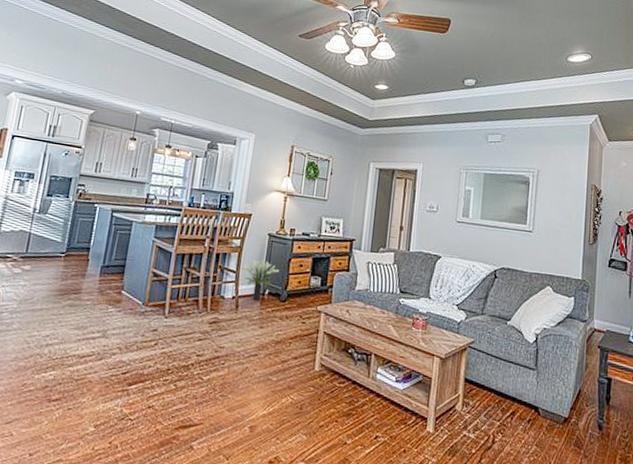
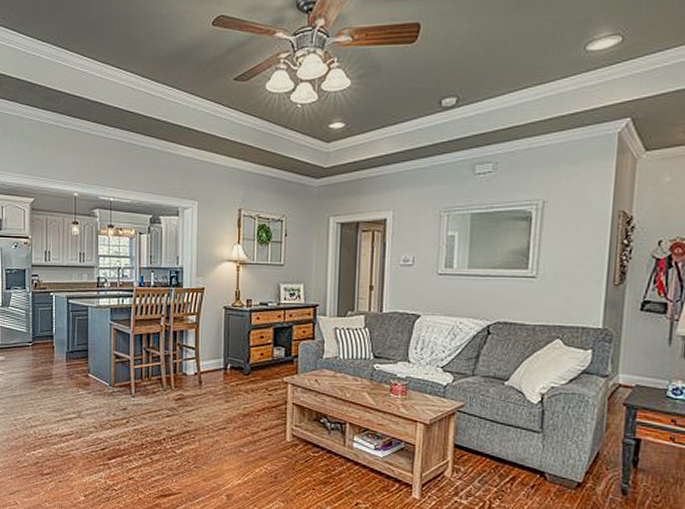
potted plant: present [242,259,280,301] -> none [201,334,240,376]

